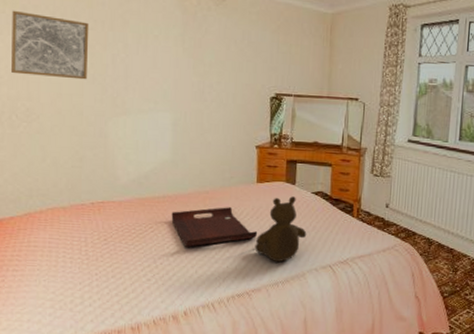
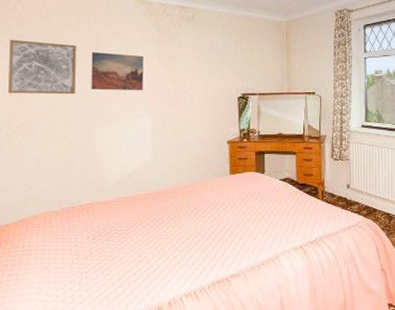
wall art: none [105,31,165,82] -> present [91,51,144,91]
serving tray: present [171,207,258,247] -> none [154,199,233,240]
teddy bear: present [255,196,307,263] -> none [231,184,278,248]

